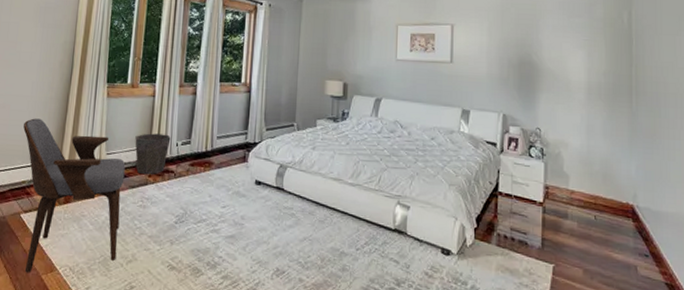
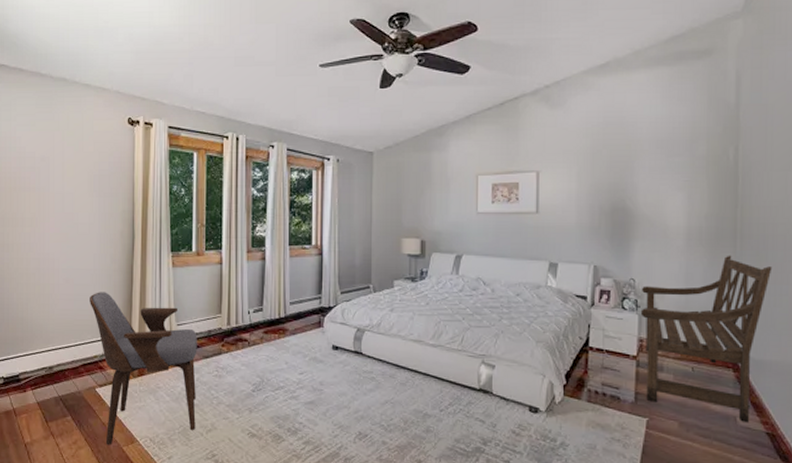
waste bin: present [135,133,171,175] -> none [205,302,242,345]
bench: none [546,110,666,273] -> present [640,255,772,423]

